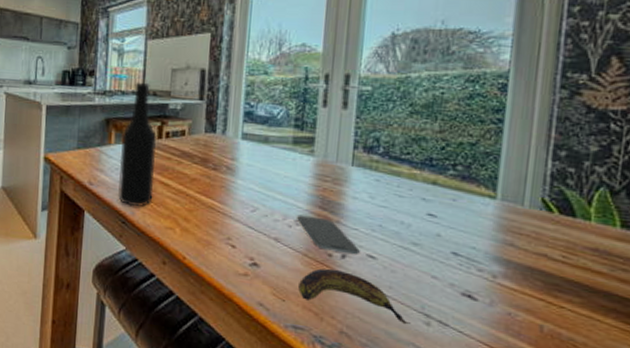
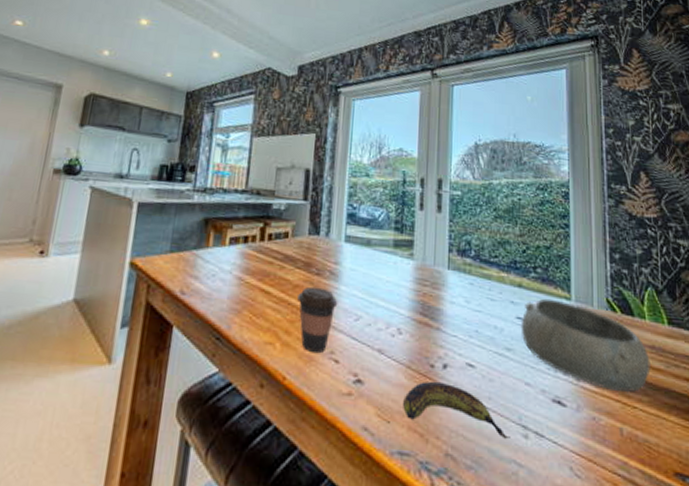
bottle: present [118,82,156,207] -> none [213,179,259,319]
coffee cup: none [195,180,235,239] -> present [297,286,338,354]
smartphone: present [297,214,360,256] -> none [400,322,460,365]
bowl: none [431,196,590,293] -> present [521,298,651,393]

